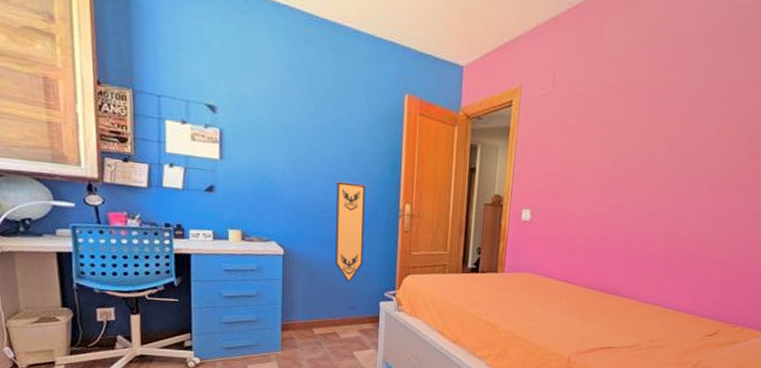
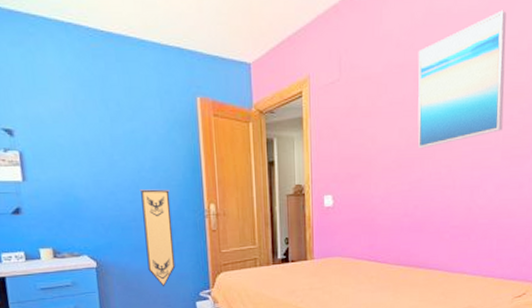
wall art: none [625,40,731,173] -> present [418,10,507,149]

